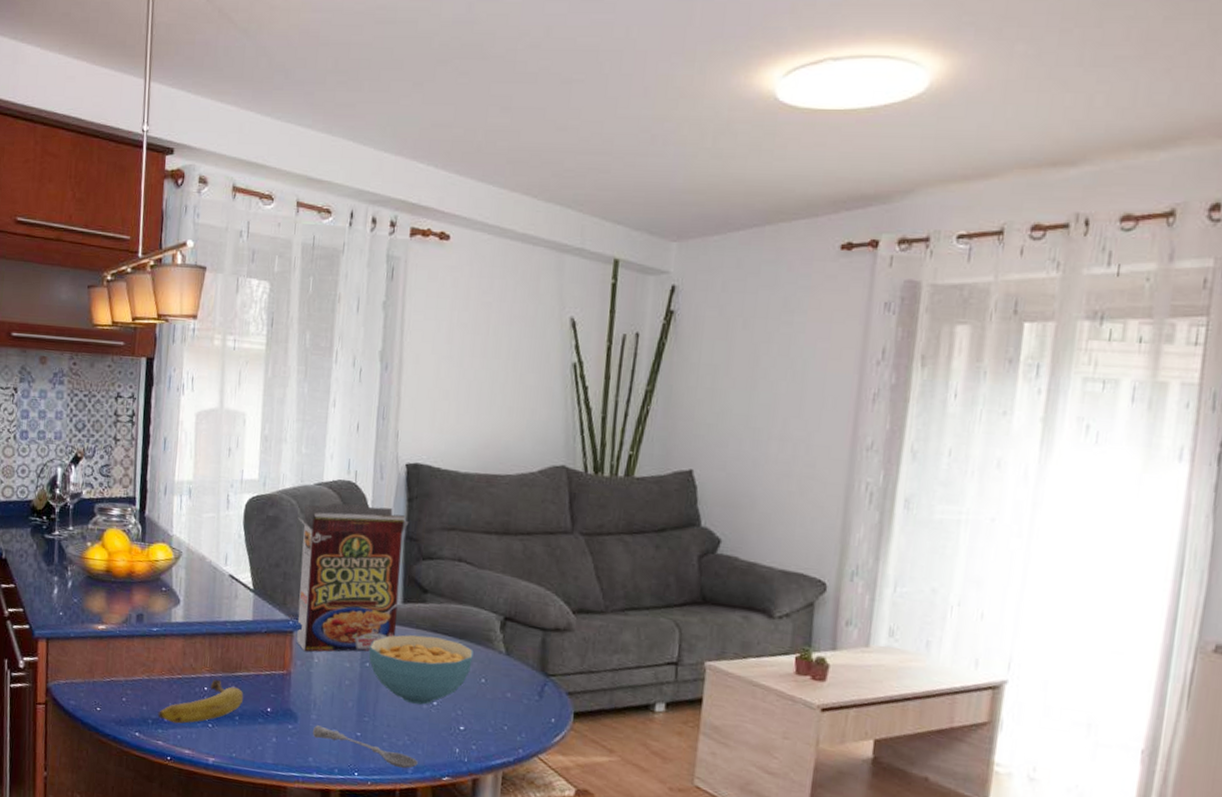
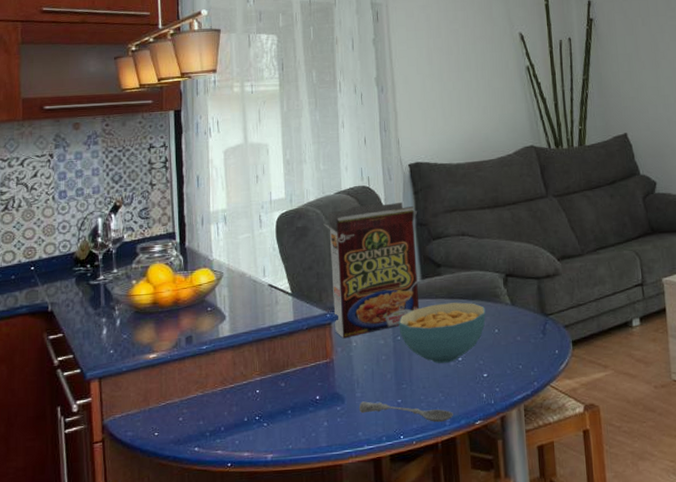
fruit: present [157,678,244,724] -> none [214,380,294,431]

